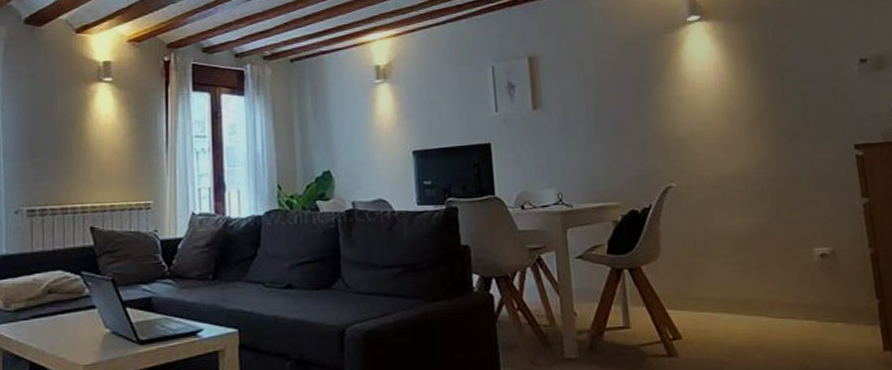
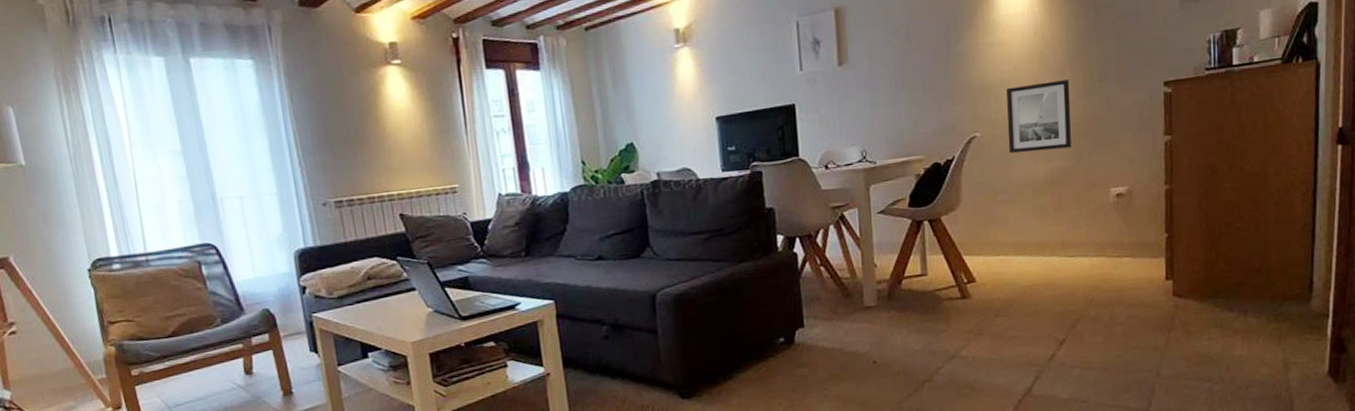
wall art: none [699,137,769,206] -> present [1006,79,1072,153]

